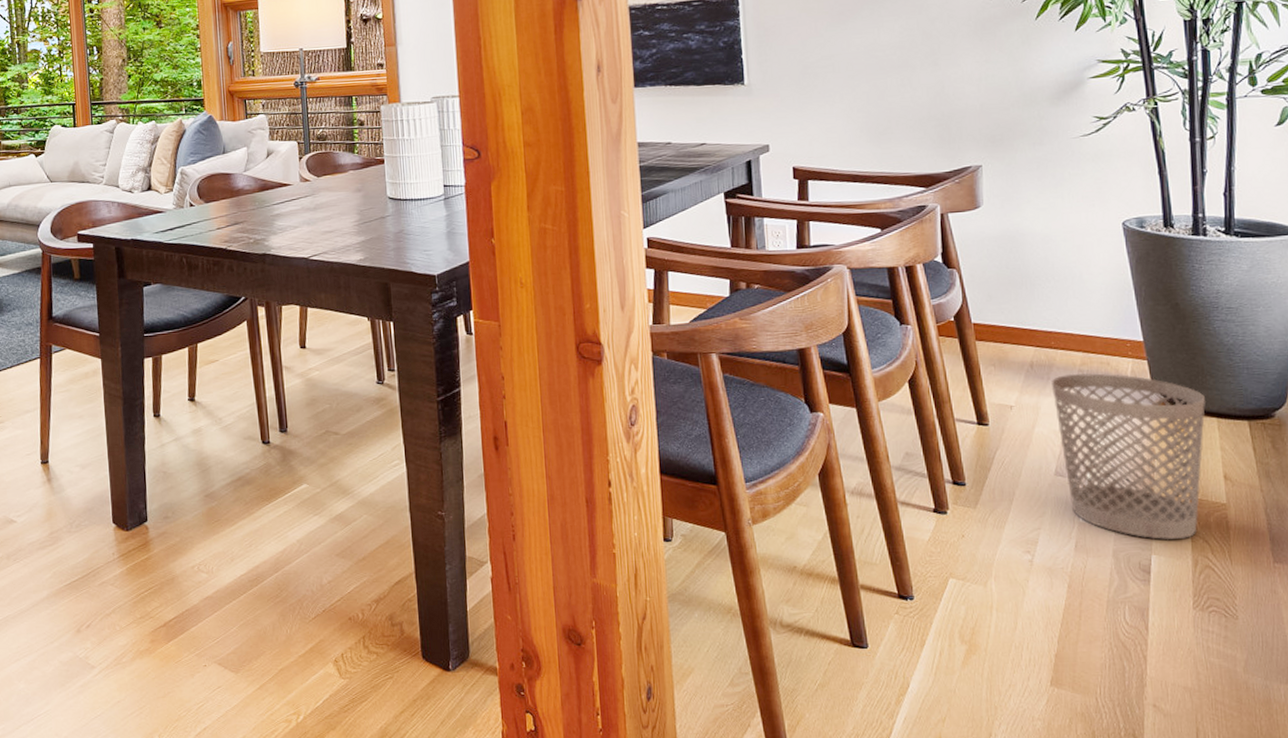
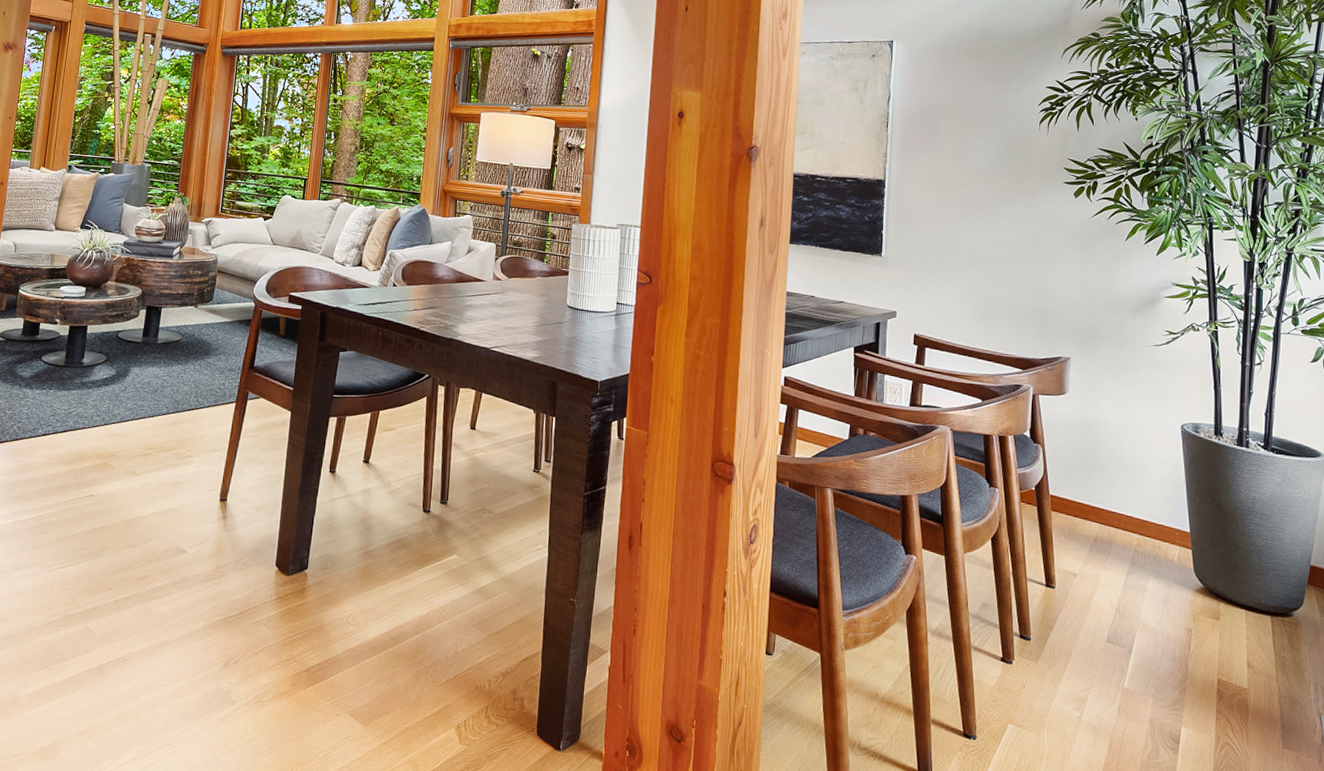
wastebasket: present [1052,373,1206,539] -> none [1111,552,1238,716]

